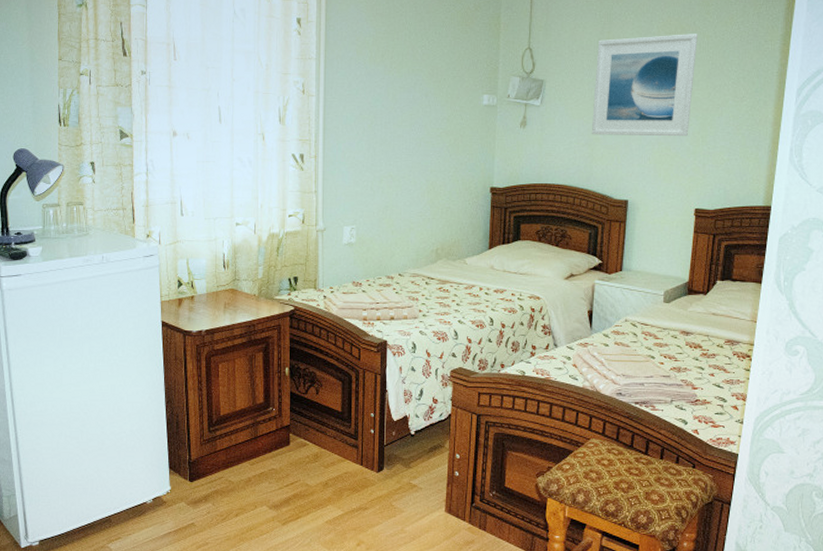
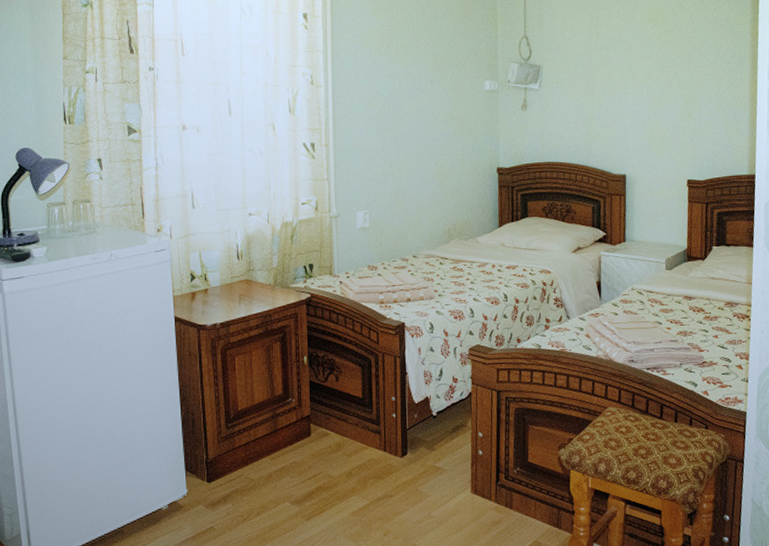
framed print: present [591,34,698,137] -> none [587,20,677,115]

